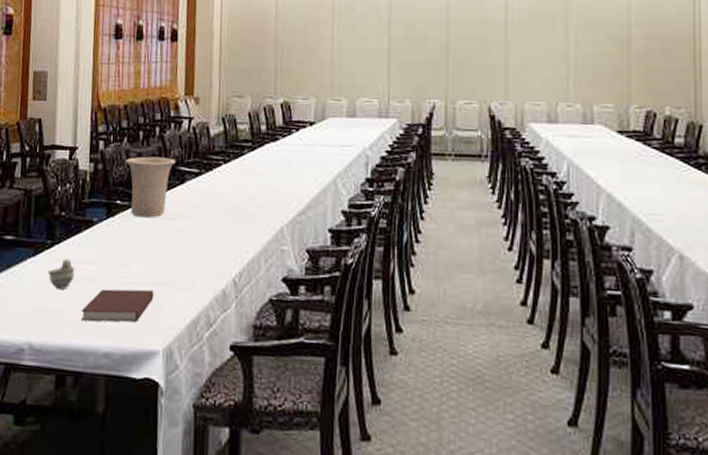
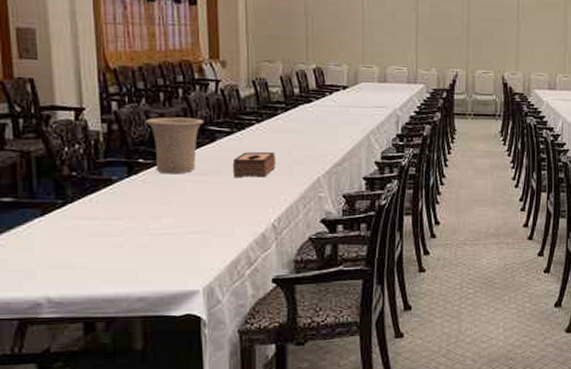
cup: present [48,258,75,290] -> none [61,216,96,246]
notebook: present [81,289,154,322] -> none [106,238,190,272]
tissue box: none [198,195,241,225] -> present [232,151,277,178]

